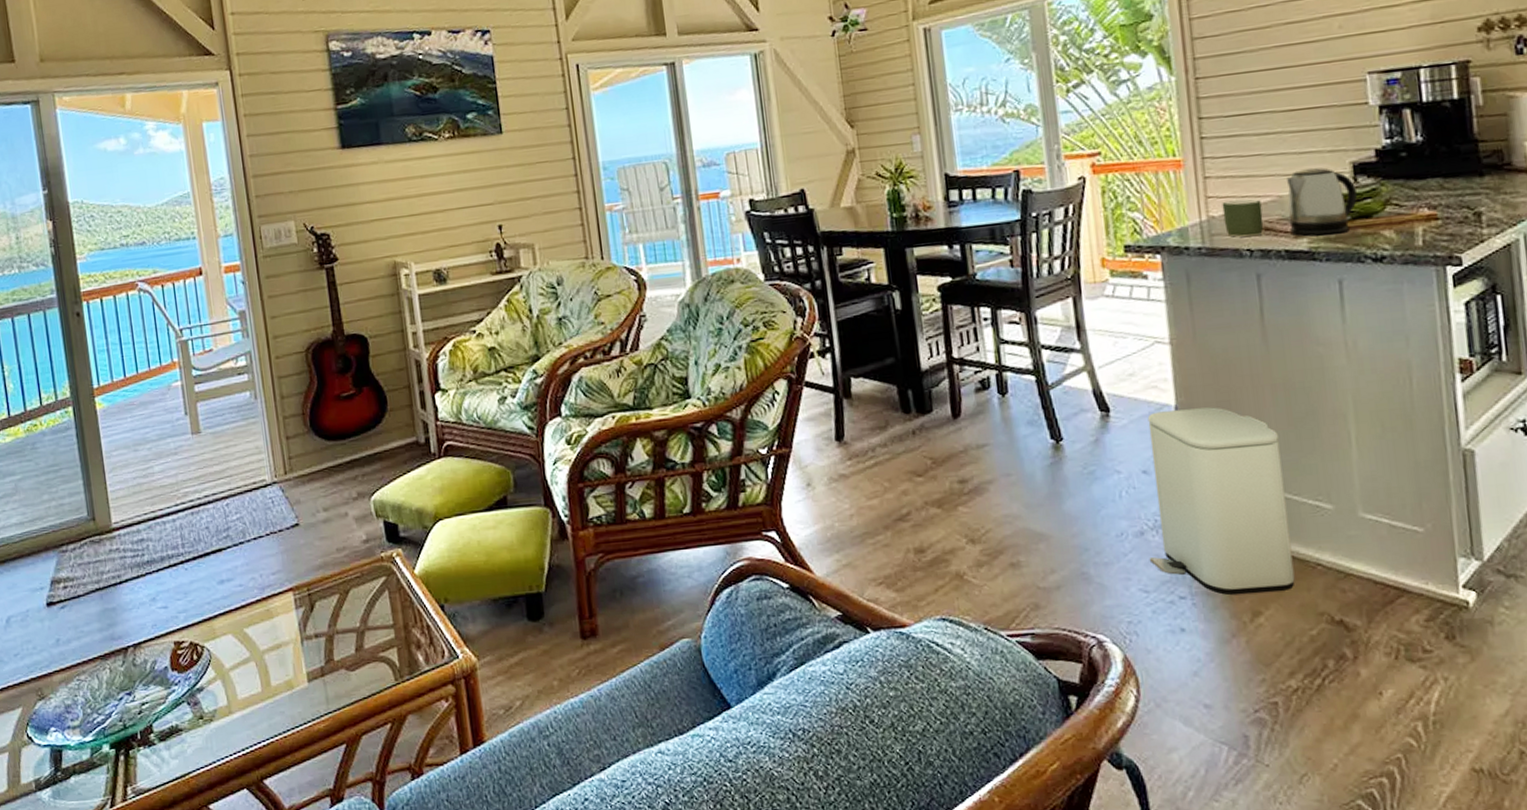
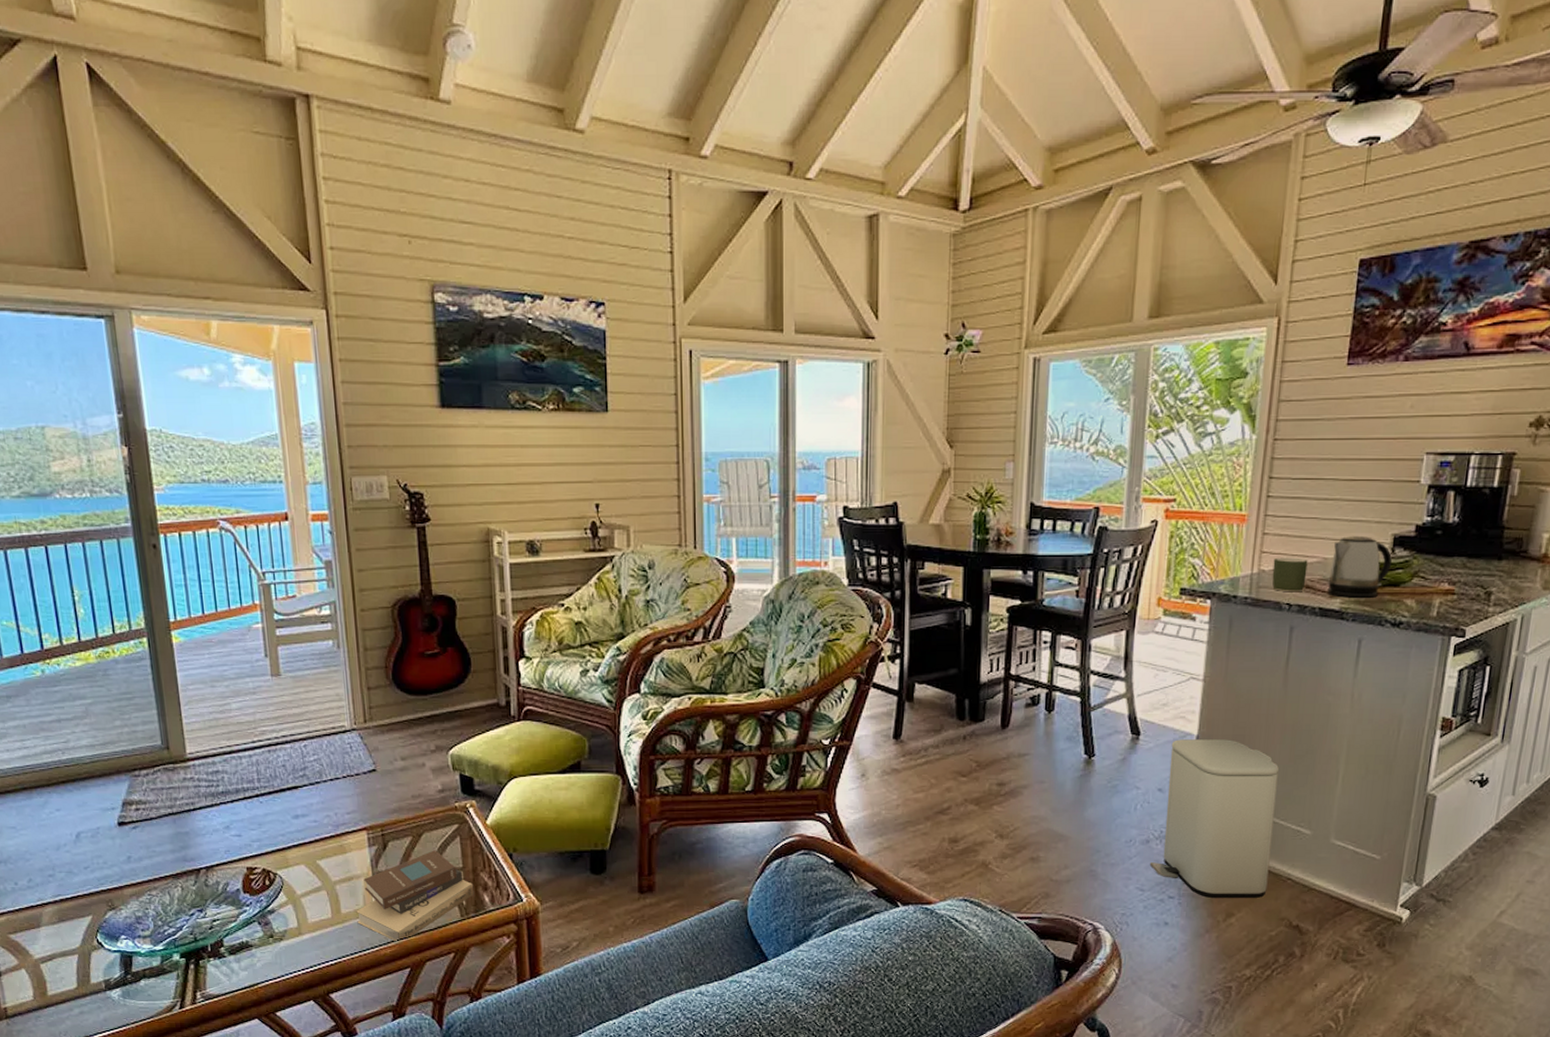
books: none [286,607,408,716] -> present [356,850,474,943]

